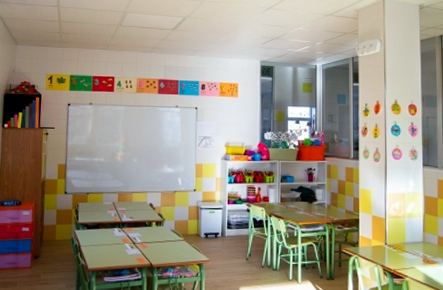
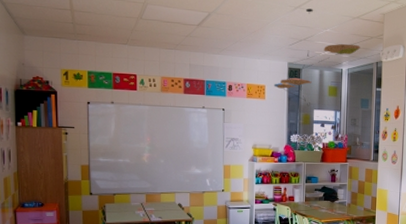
ceiling mobile: none [246,9,334,104] -> present [273,8,360,107]

